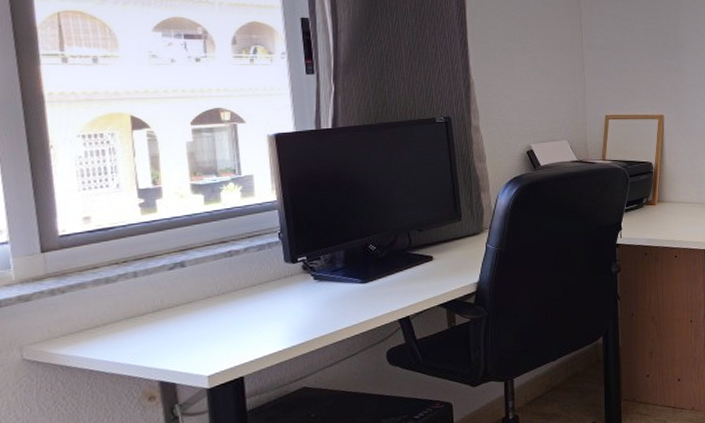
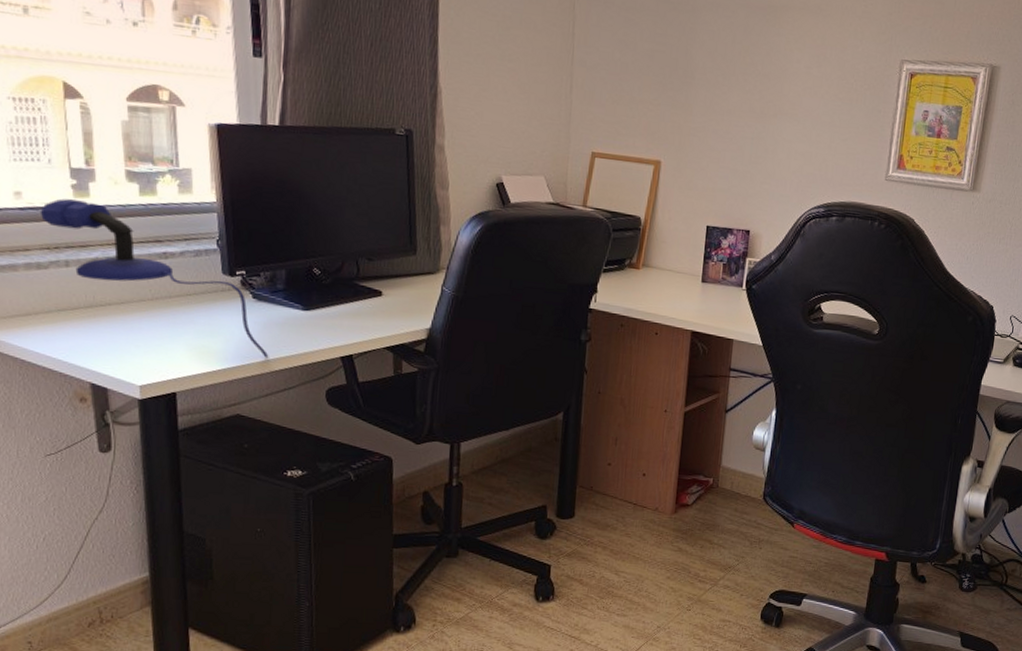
microphone: none [108,216,332,330] -> present [40,198,269,357]

